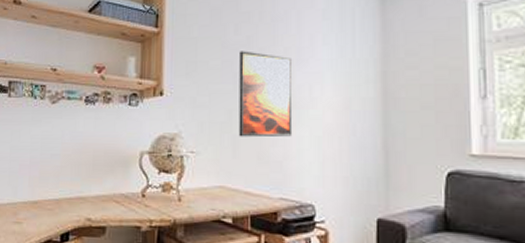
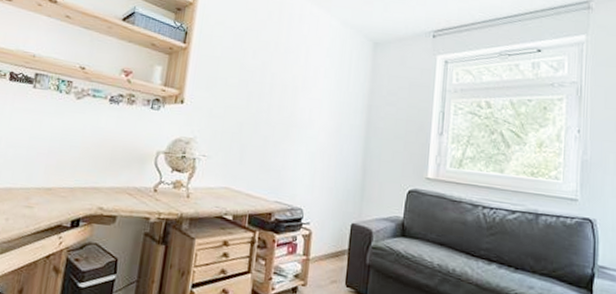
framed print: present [238,51,293,138] -> none [246,73,298,150]

